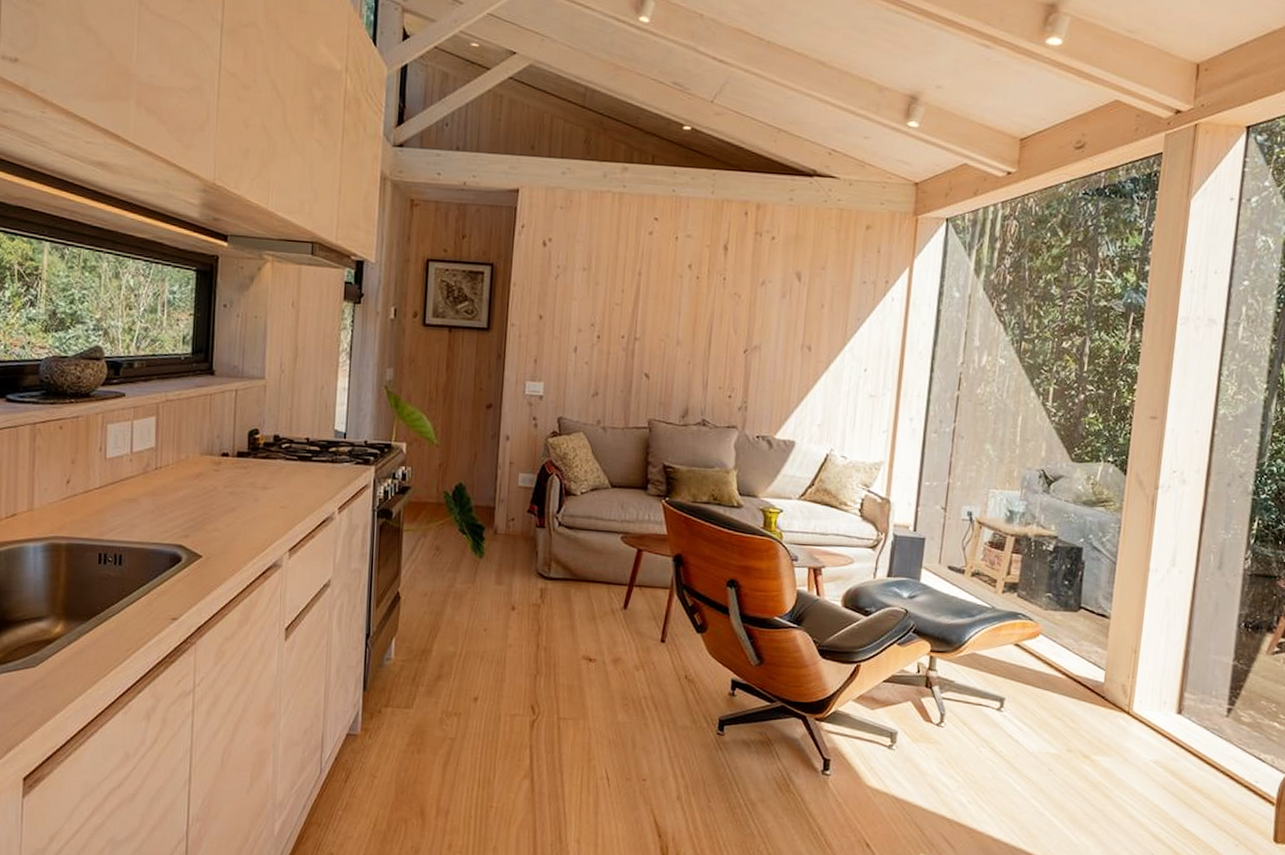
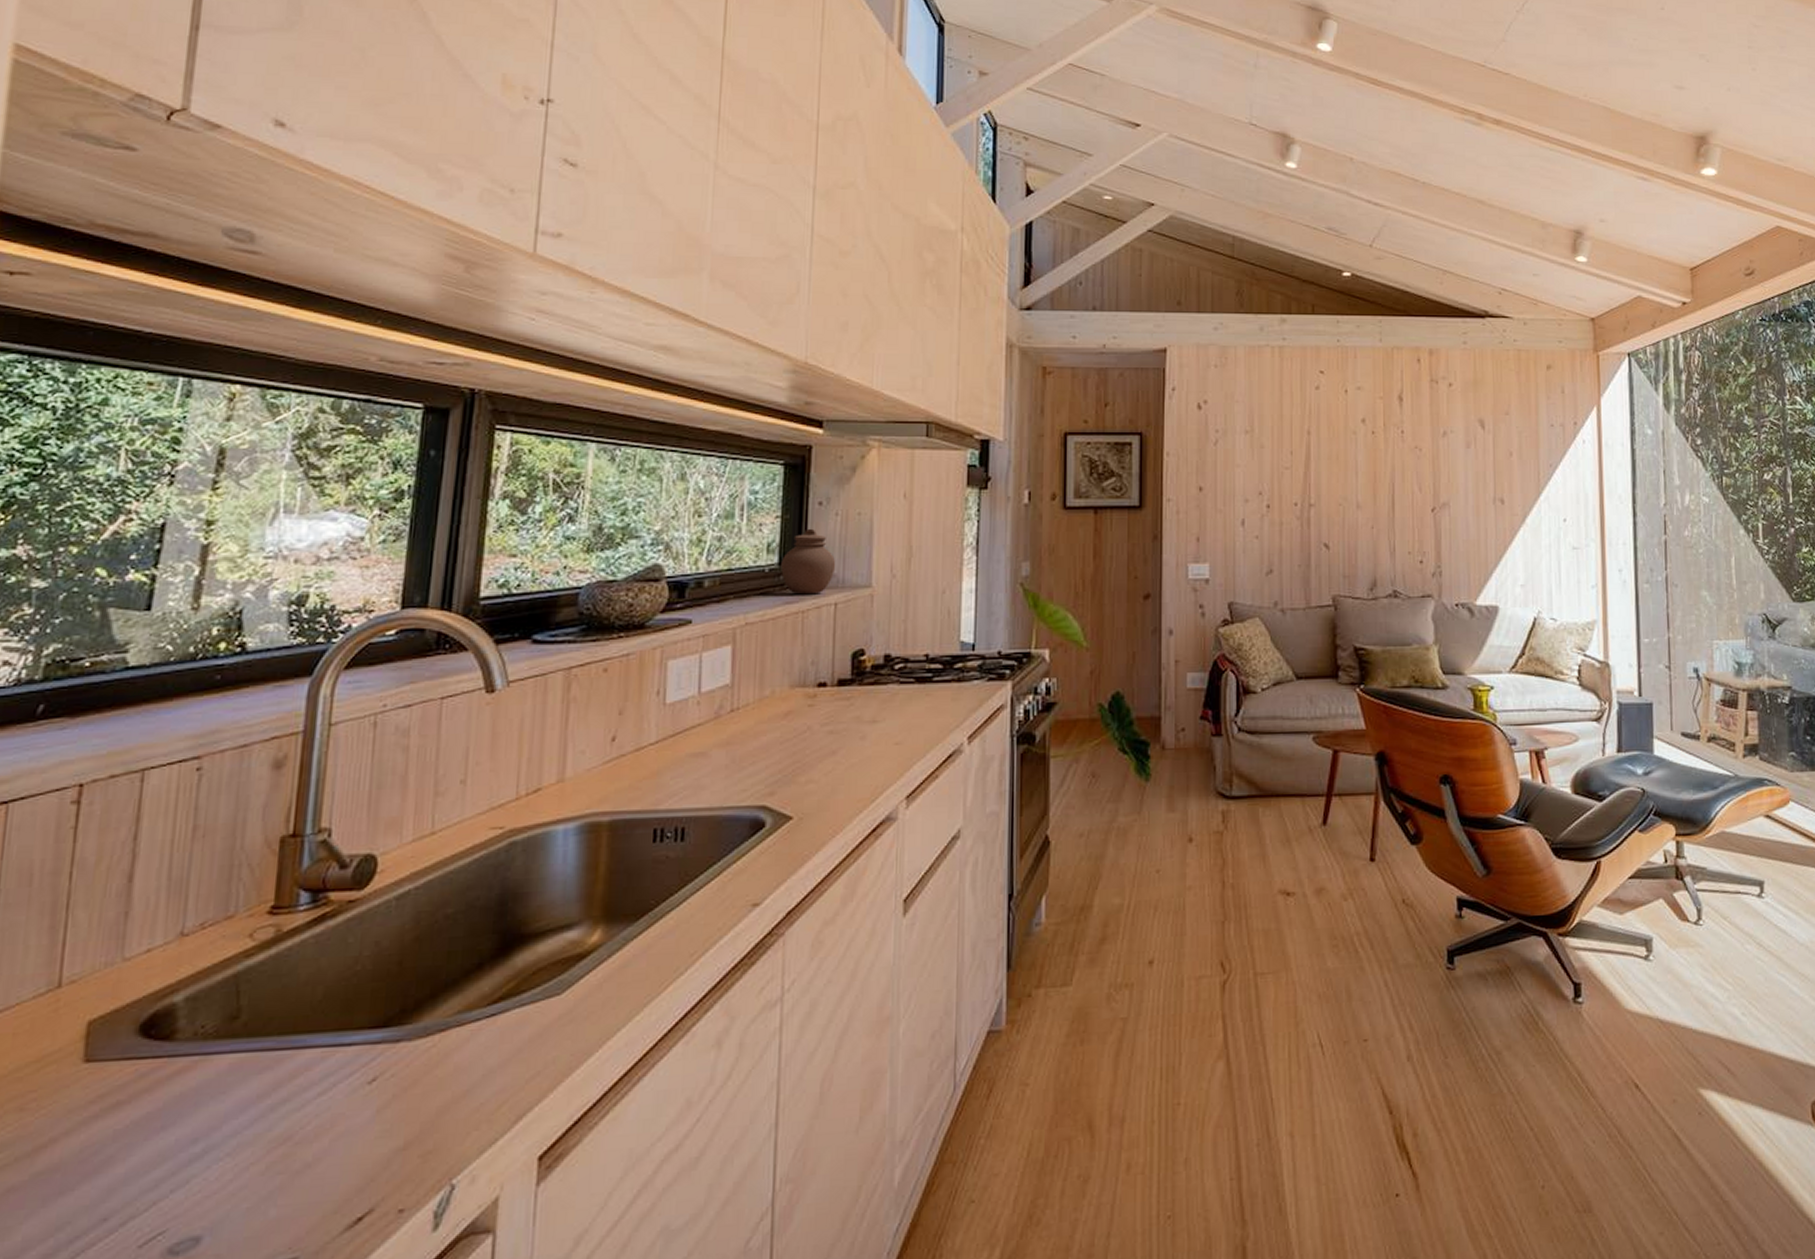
jar: none [193,326,237,381] -> present [780,528,836,595]

